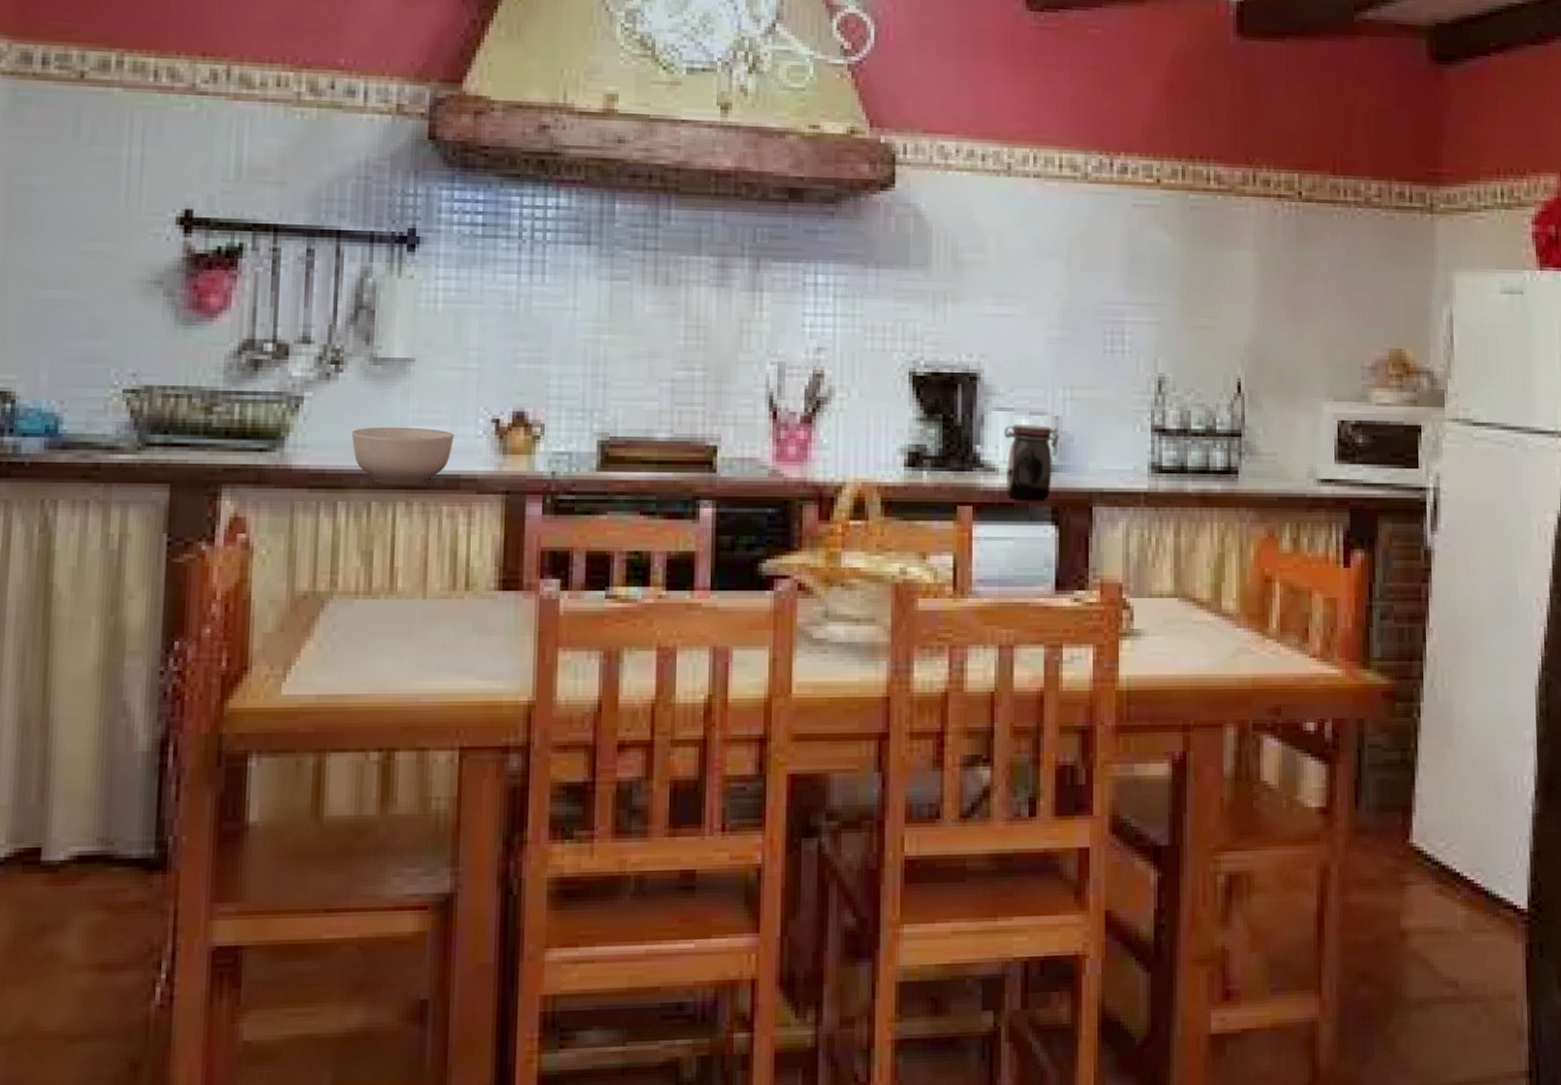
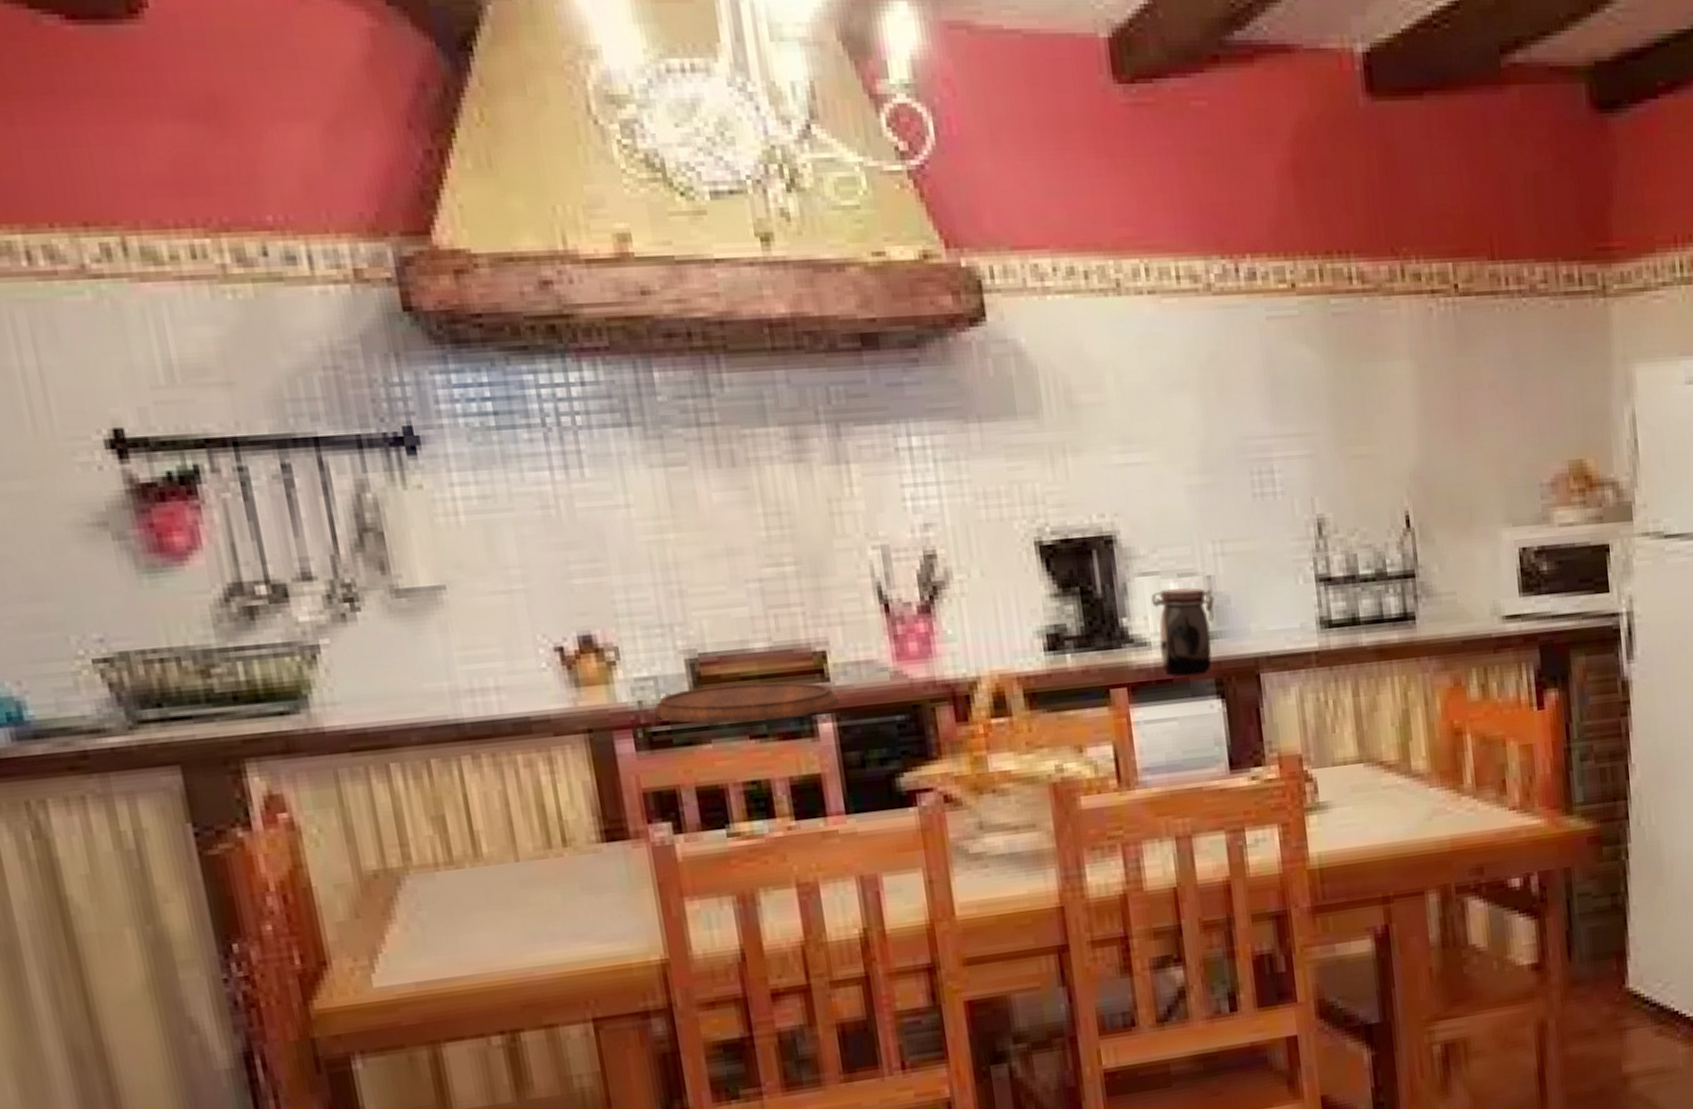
bowl: present [351,427,454,485] -> none [387,666,514,738]
cutting board: none [564,466,721,500] -> present [654,681,839,724]

